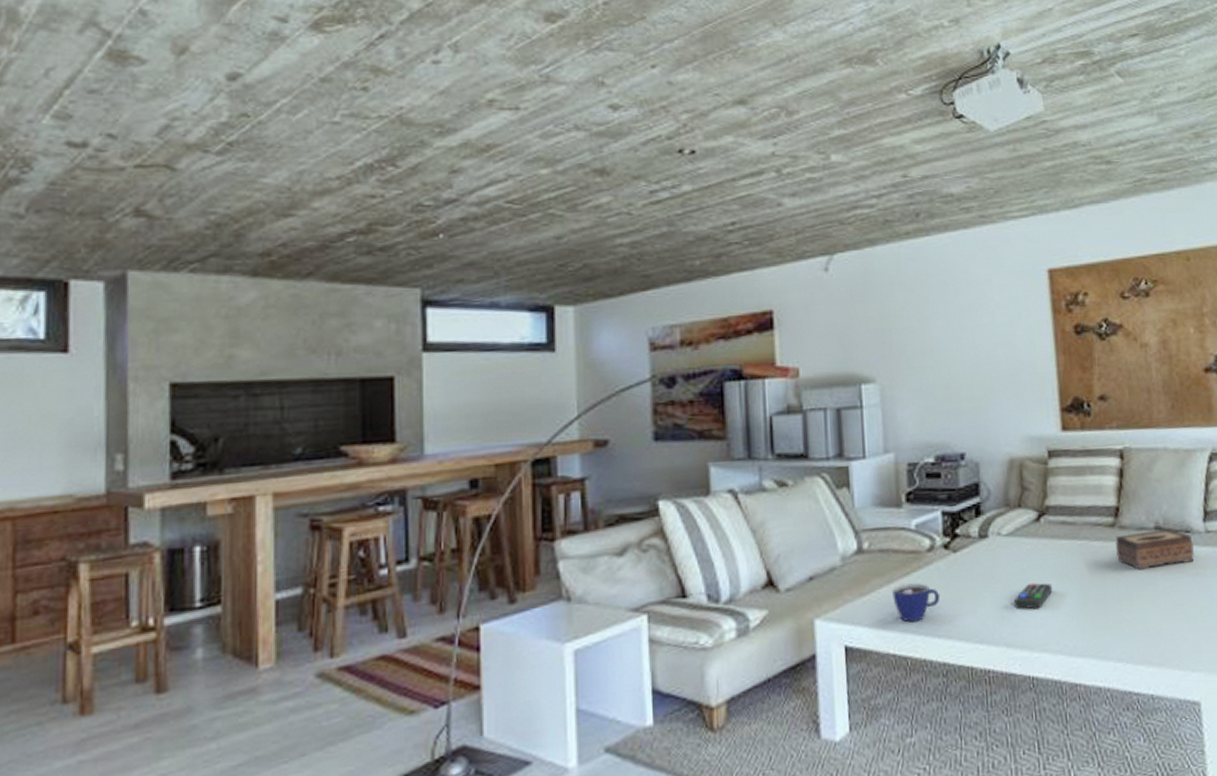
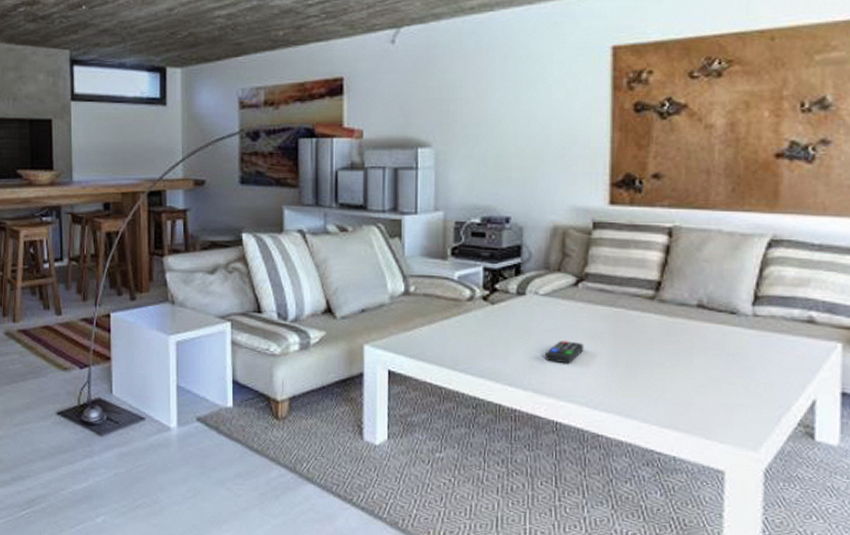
cup: present [892,583,941,623] -> none [433,326,476,359]
tissue box: present [1115,529,1195,570] -> none [652,307,738,343]

